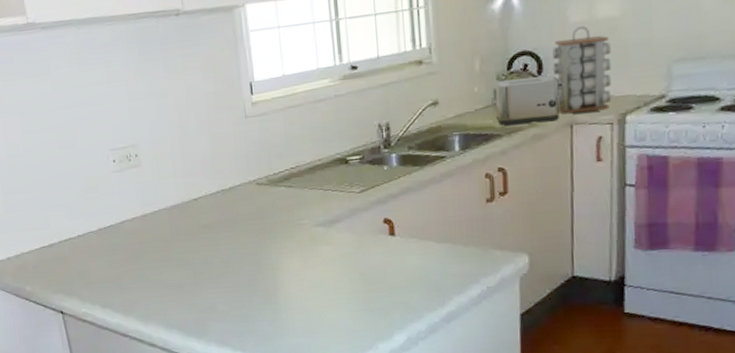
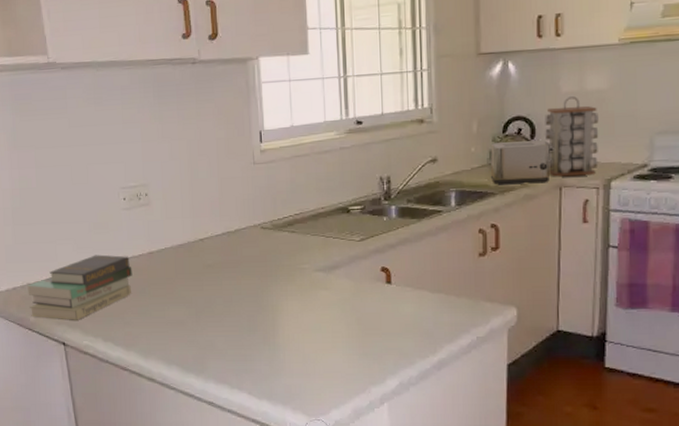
books: none [21,219,127,288] -> present [27,254,133,320]

